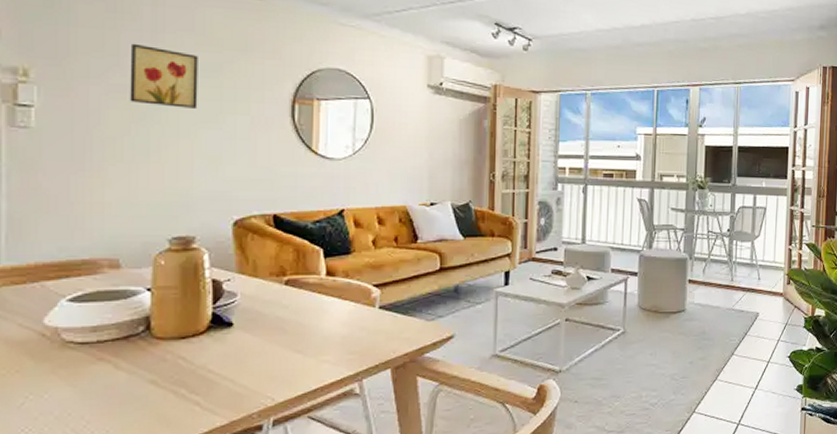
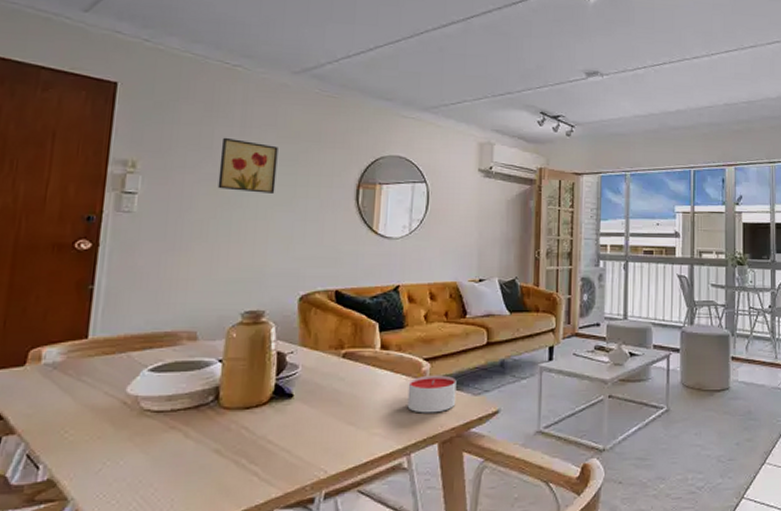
candle: none [357,301,409,340] -> present [407,375,457,413]

